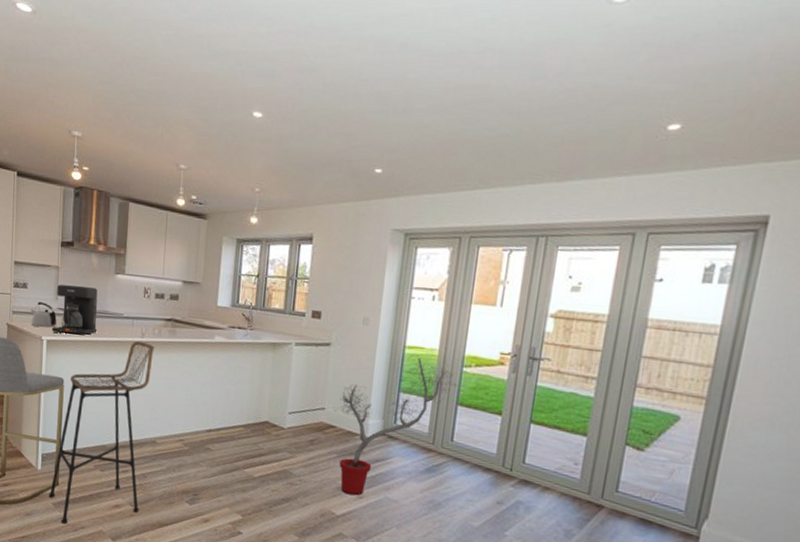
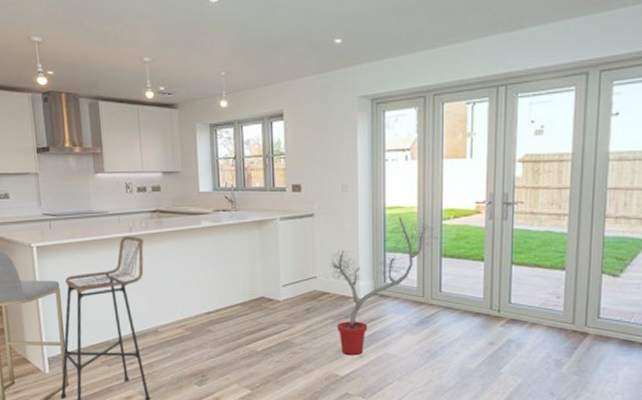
kettle: present [30,302,57,328] -> none [15,210,44,236]
coffee maker: present [51,284,98,335] -> none [39,189,85,239]

